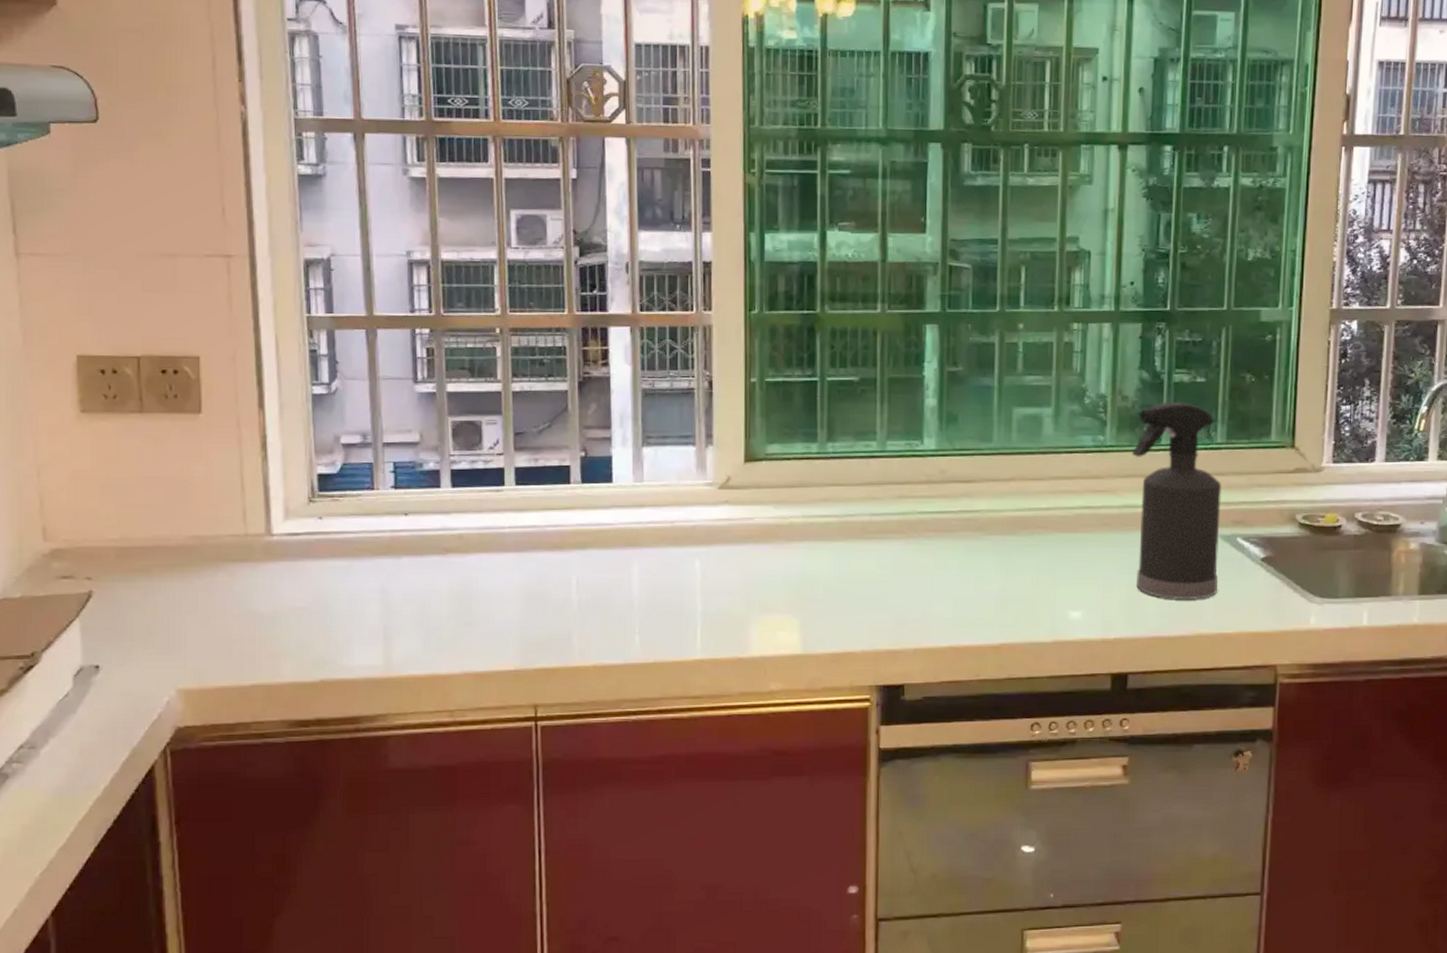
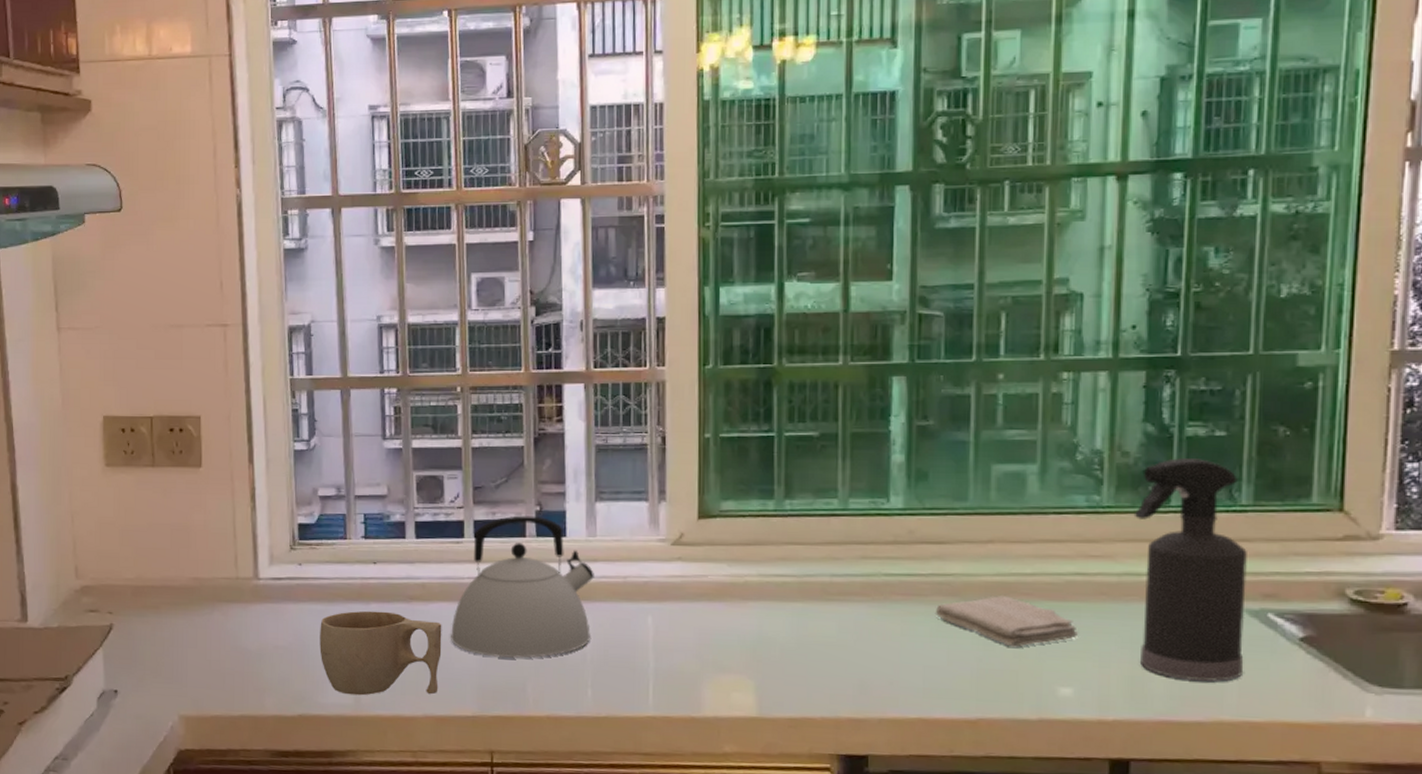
cup: none [344,565,481,656] -> present [319,610,442,696]
kettle: none [491,461,641,609] -> present [451,515,594,659]
washcloth: none [963,529,1087,576] -> present [935,596,1079,647]

